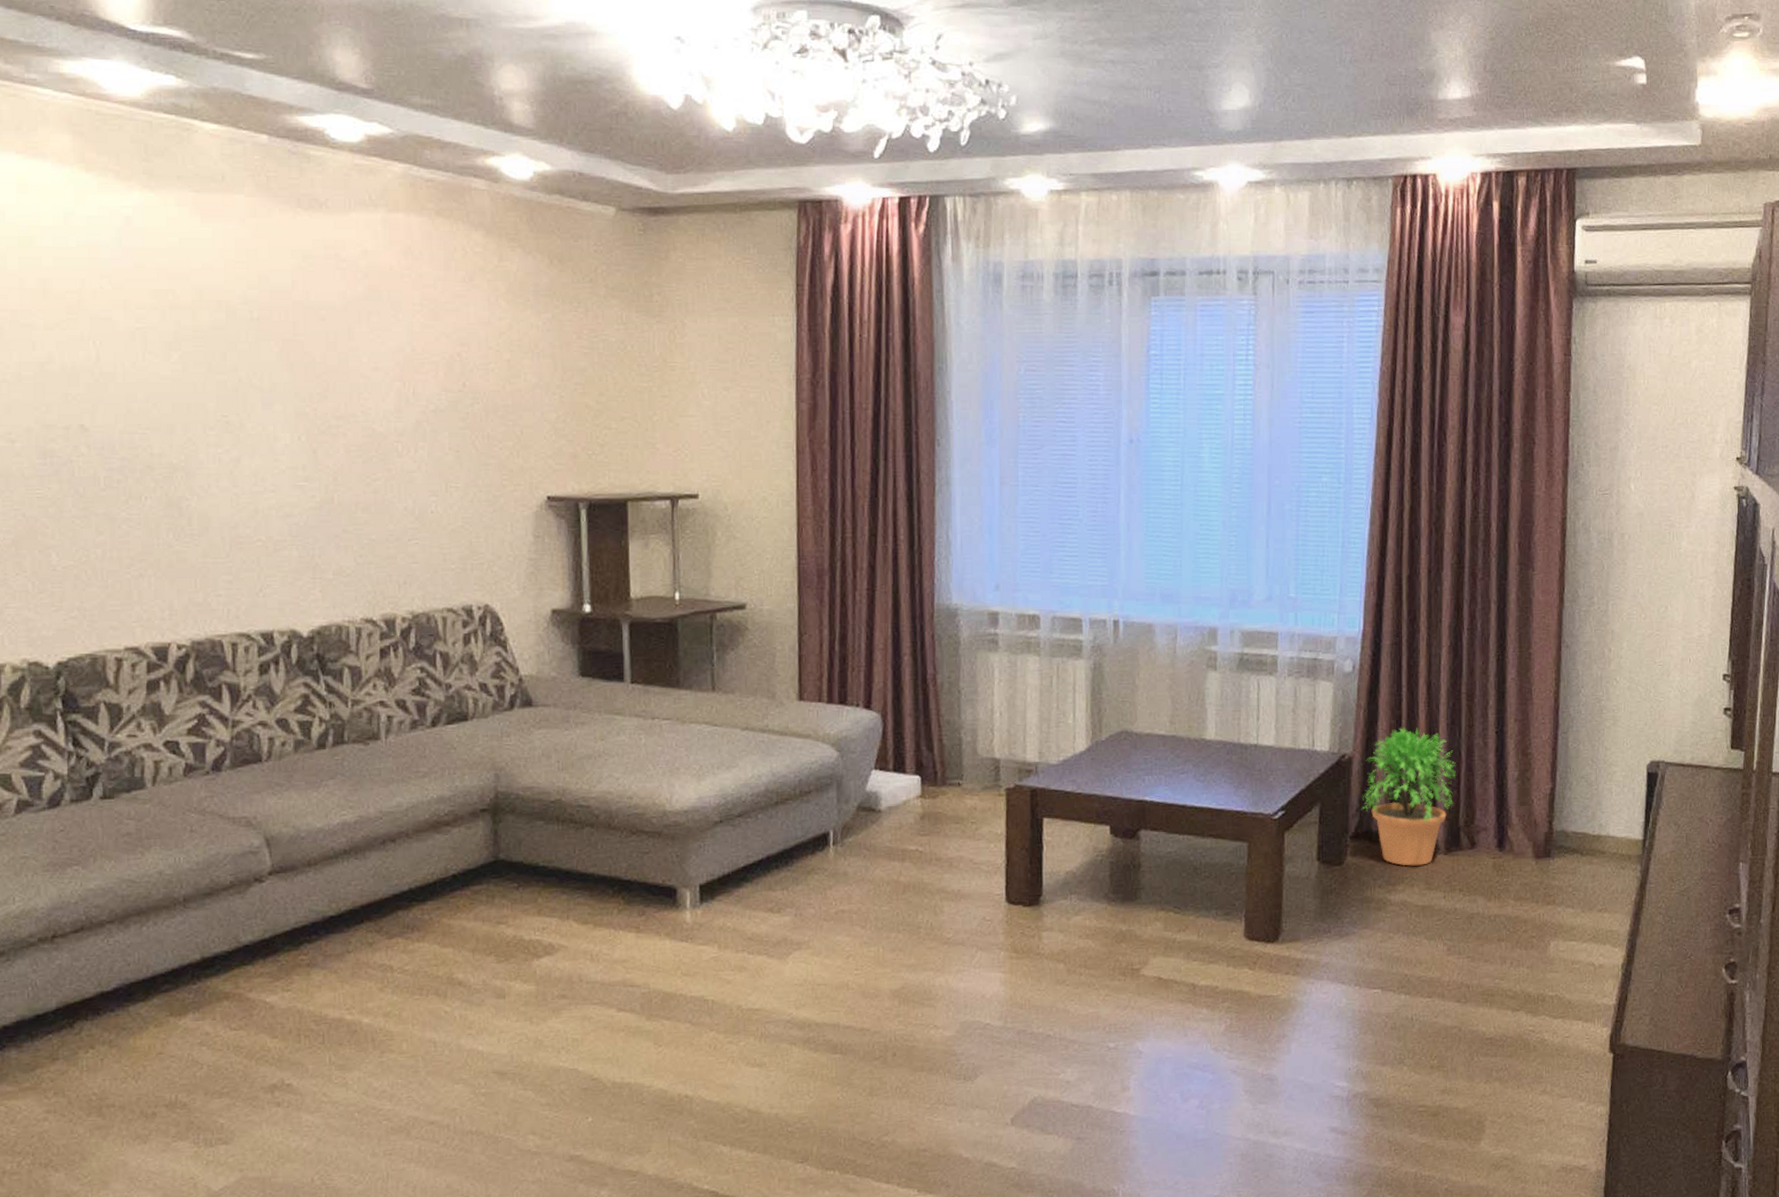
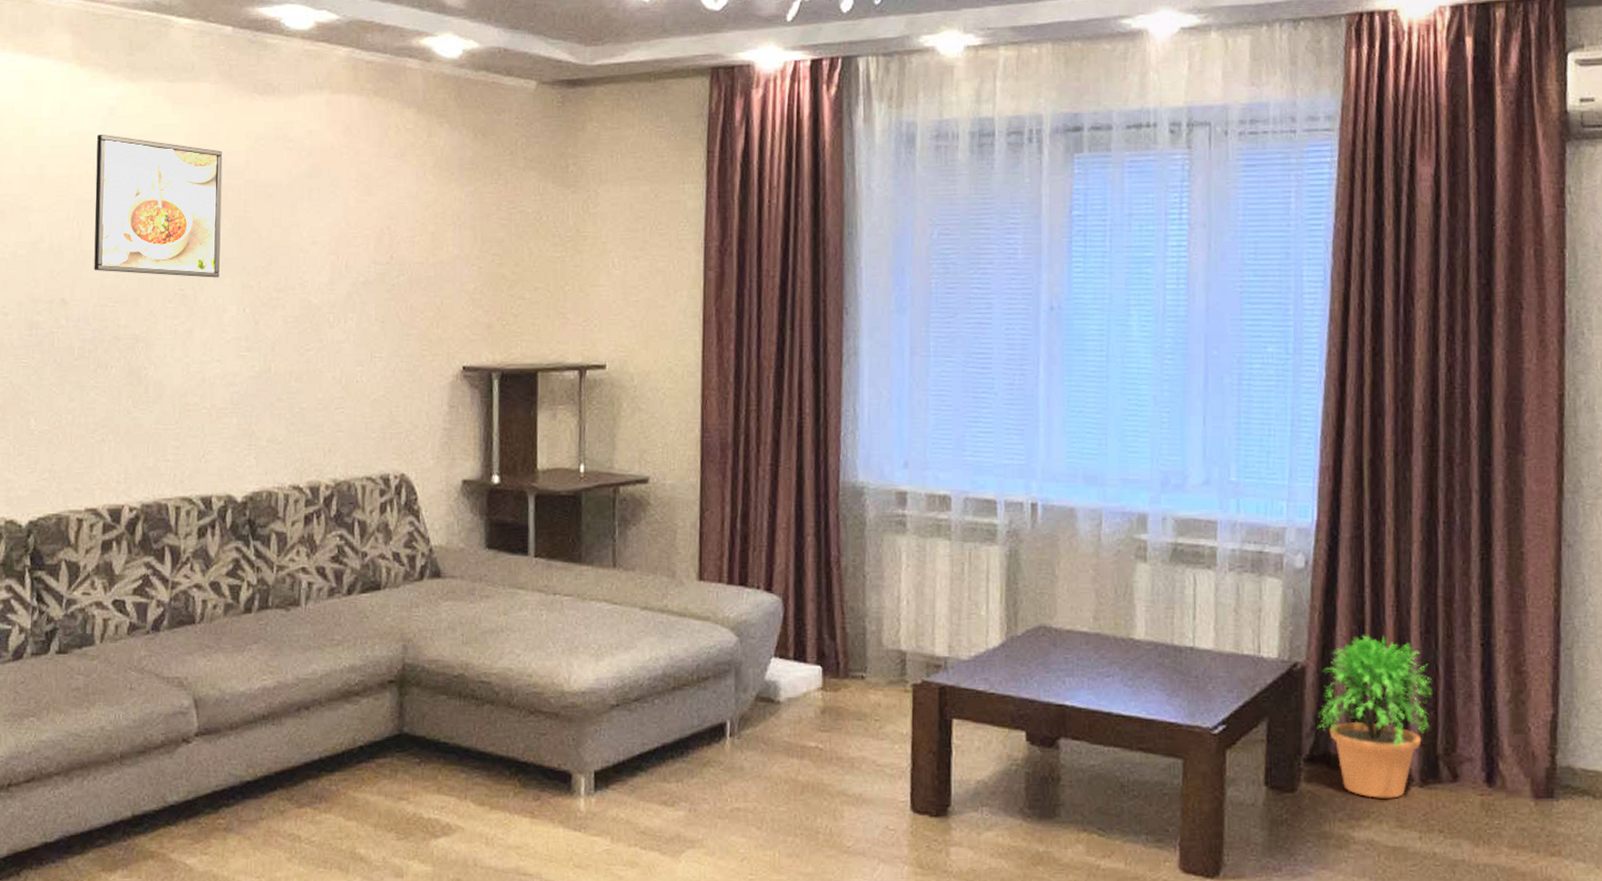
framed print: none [112,246,268,404] -> present [94,134,223,278]

